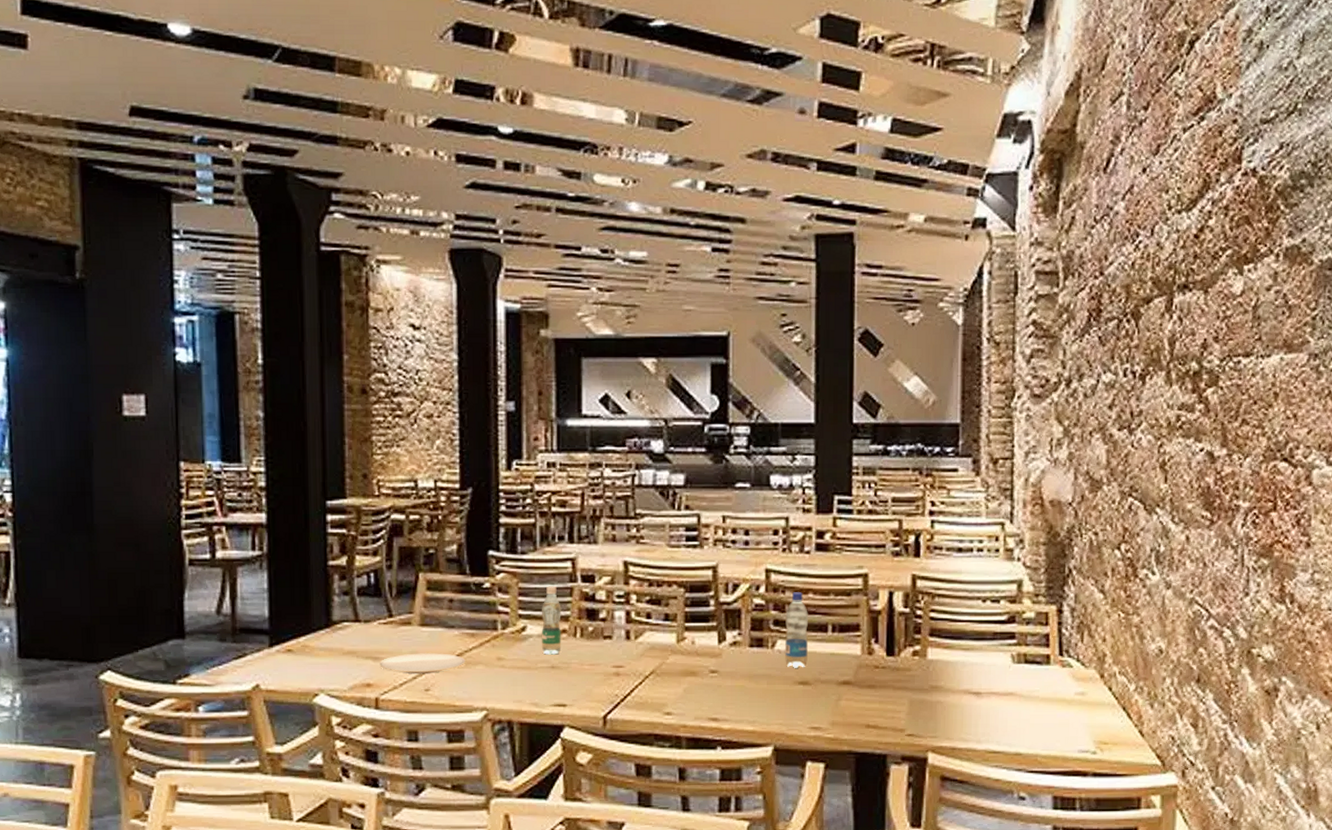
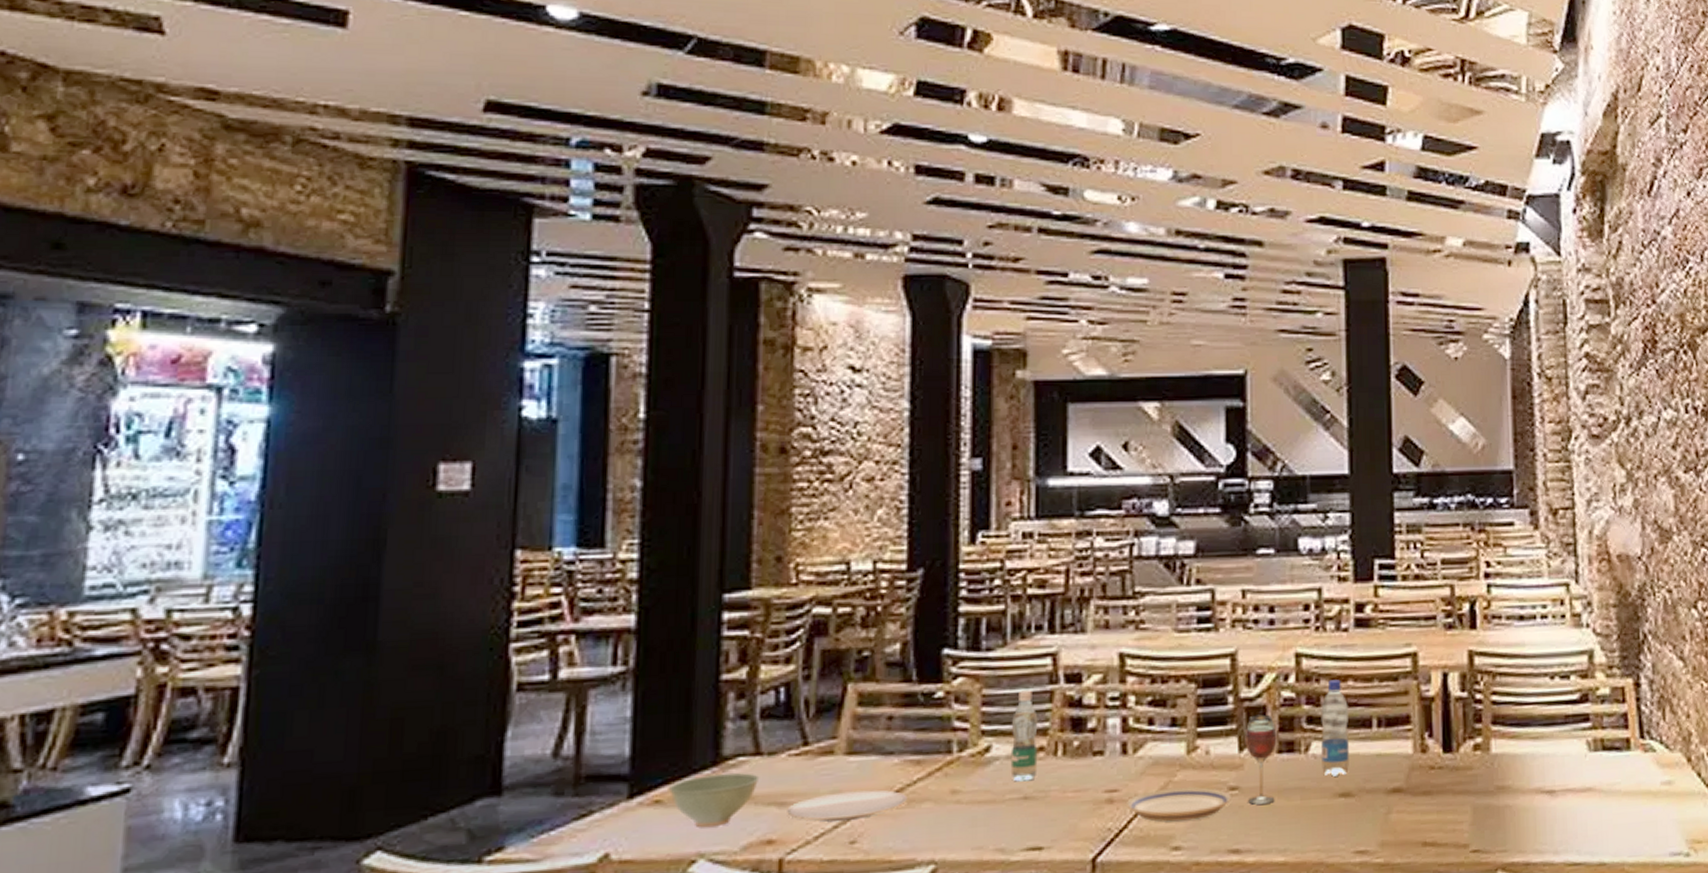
bowl: none [297,634,359,672] -> present [669,773,760,828]
plate: none [630,668,711,693] -> present [1127,787,1231,822]
wineglass: none [723,616,749,685] -> present [1245,714,1277,805]

